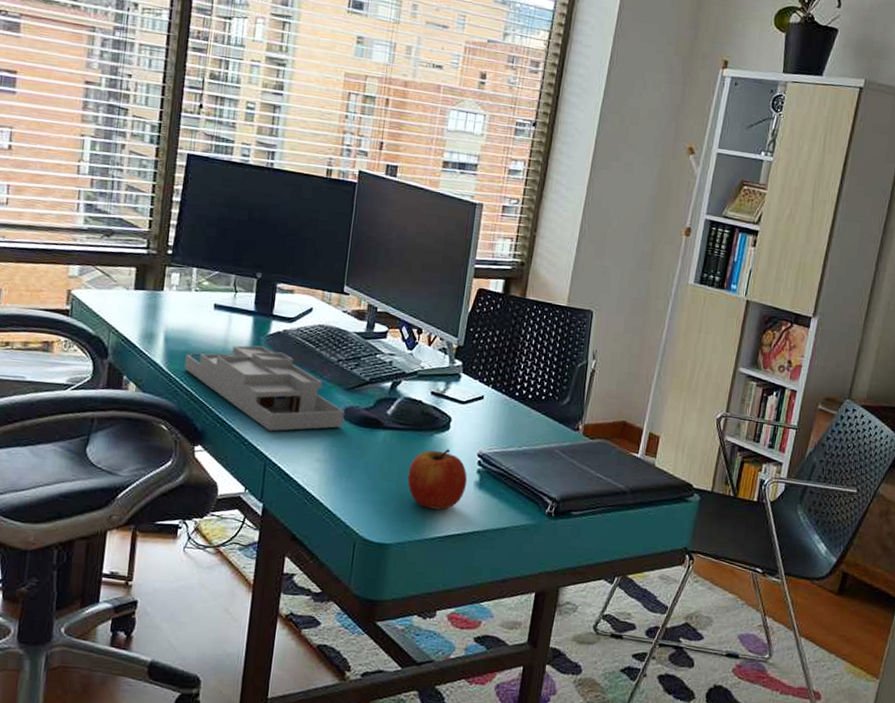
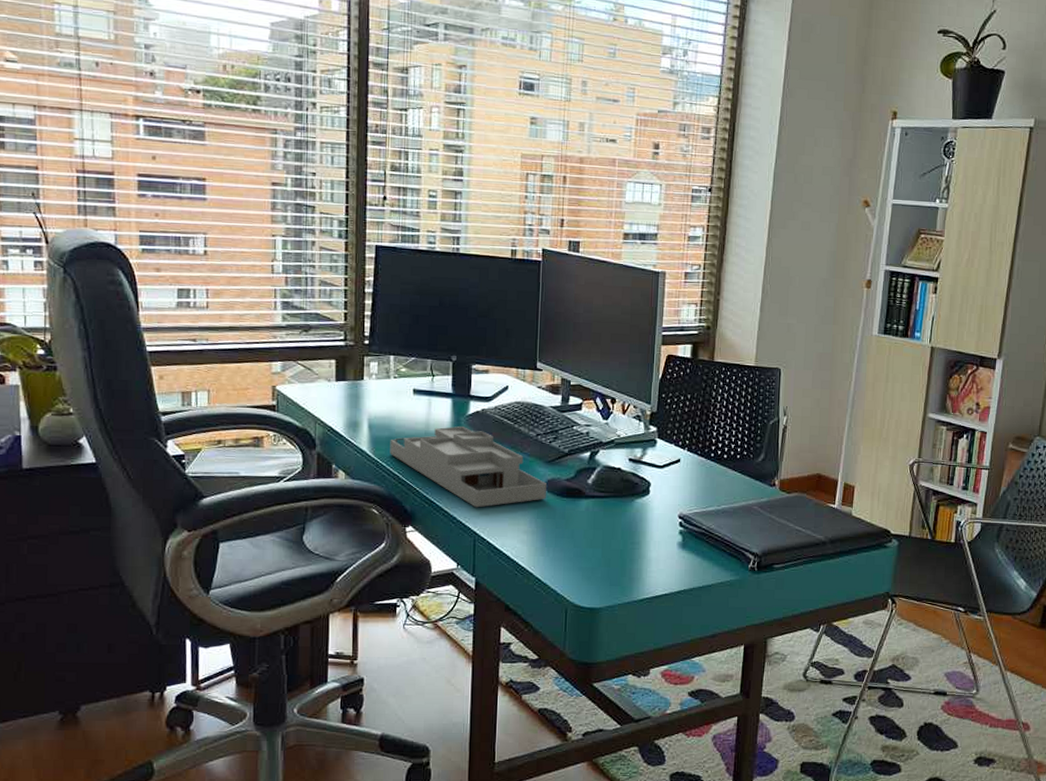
apple: present [407,449,468,510] -> none [612,513,671,572]

